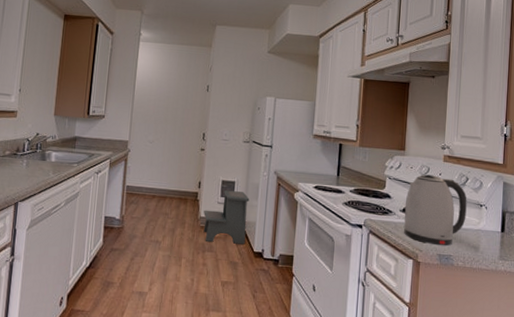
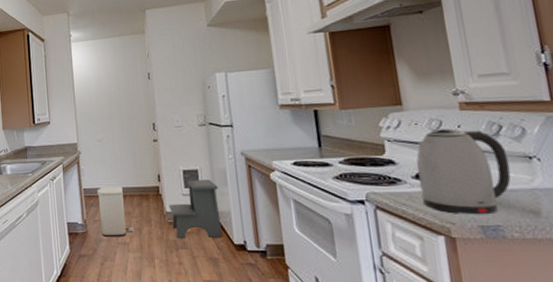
pedal bin: none [137,186,168,235] -> present [97,186,134,236]

